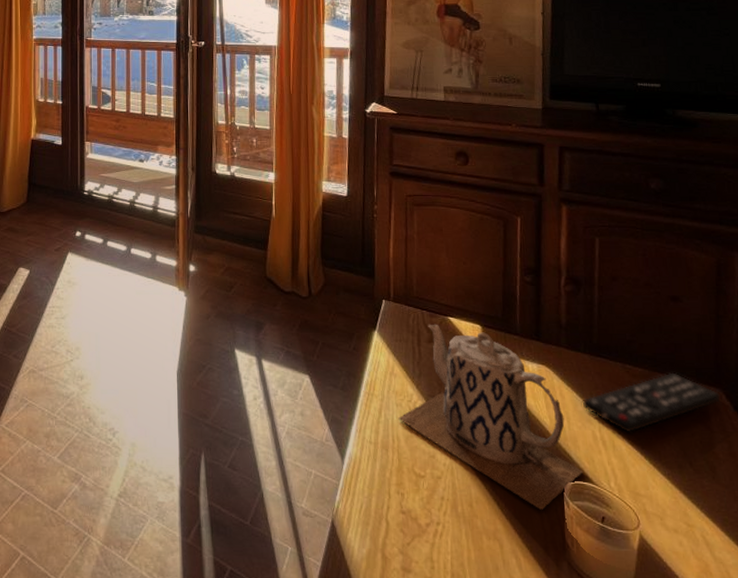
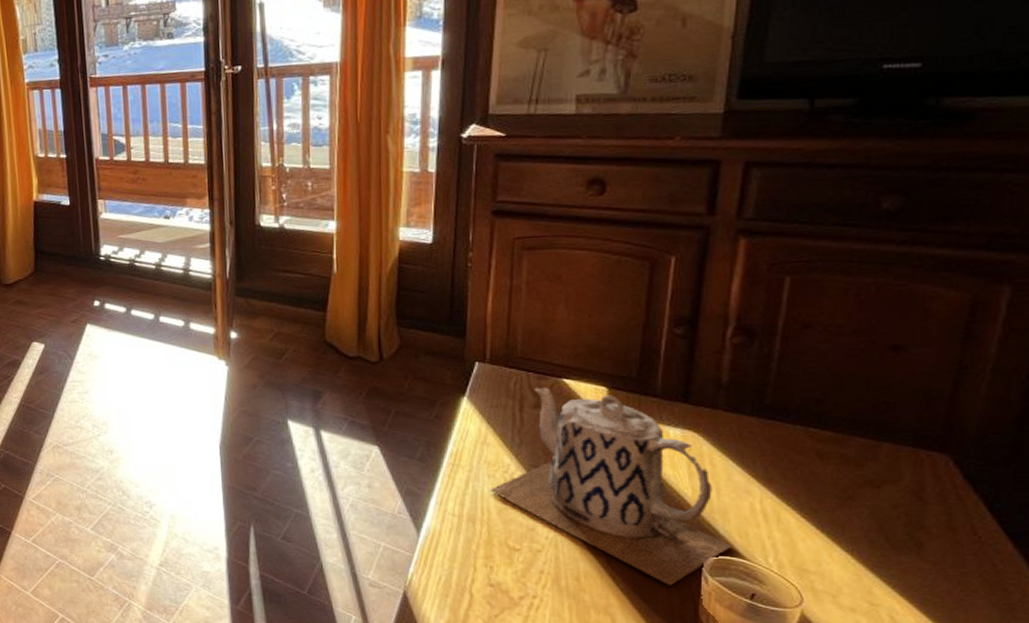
remote control: present [582,372,721,433] -> none [740,436,946,505]

